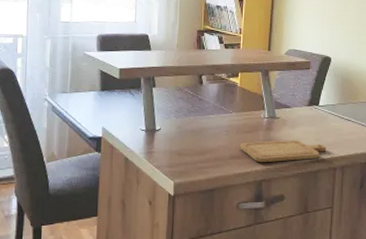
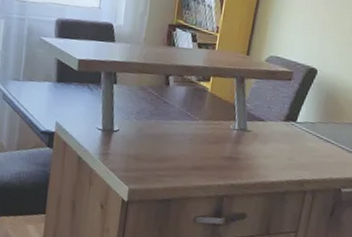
chopping board: present [241,140,327,163] -> none [204,154,299,180]

